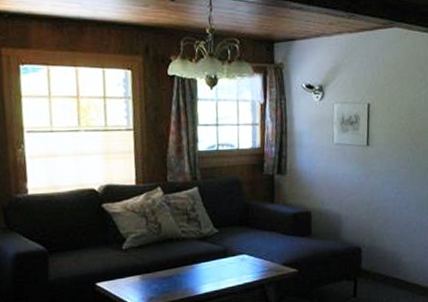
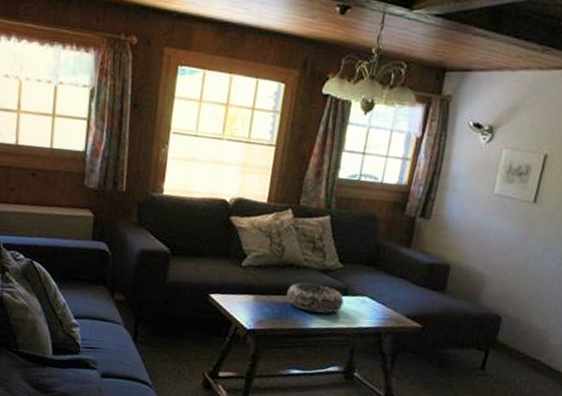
decorative bowl: none [171,252,226,279] -> present [286,282,344,314]

